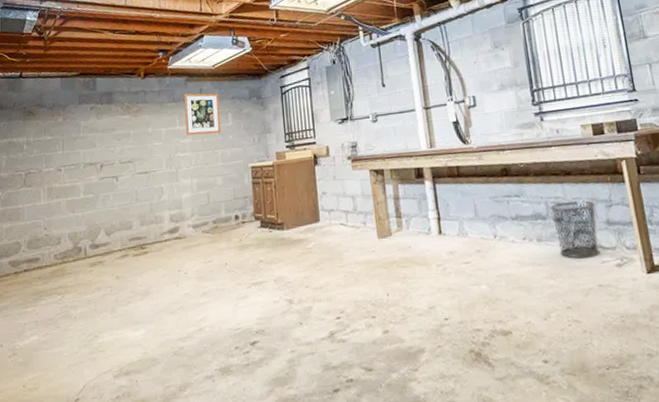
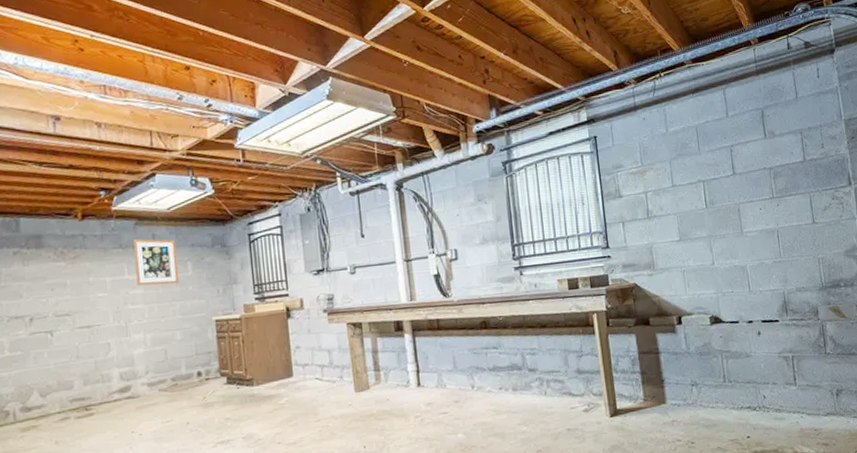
waste bin: present [550,200,600,259] -> none [525,351,570,406]

